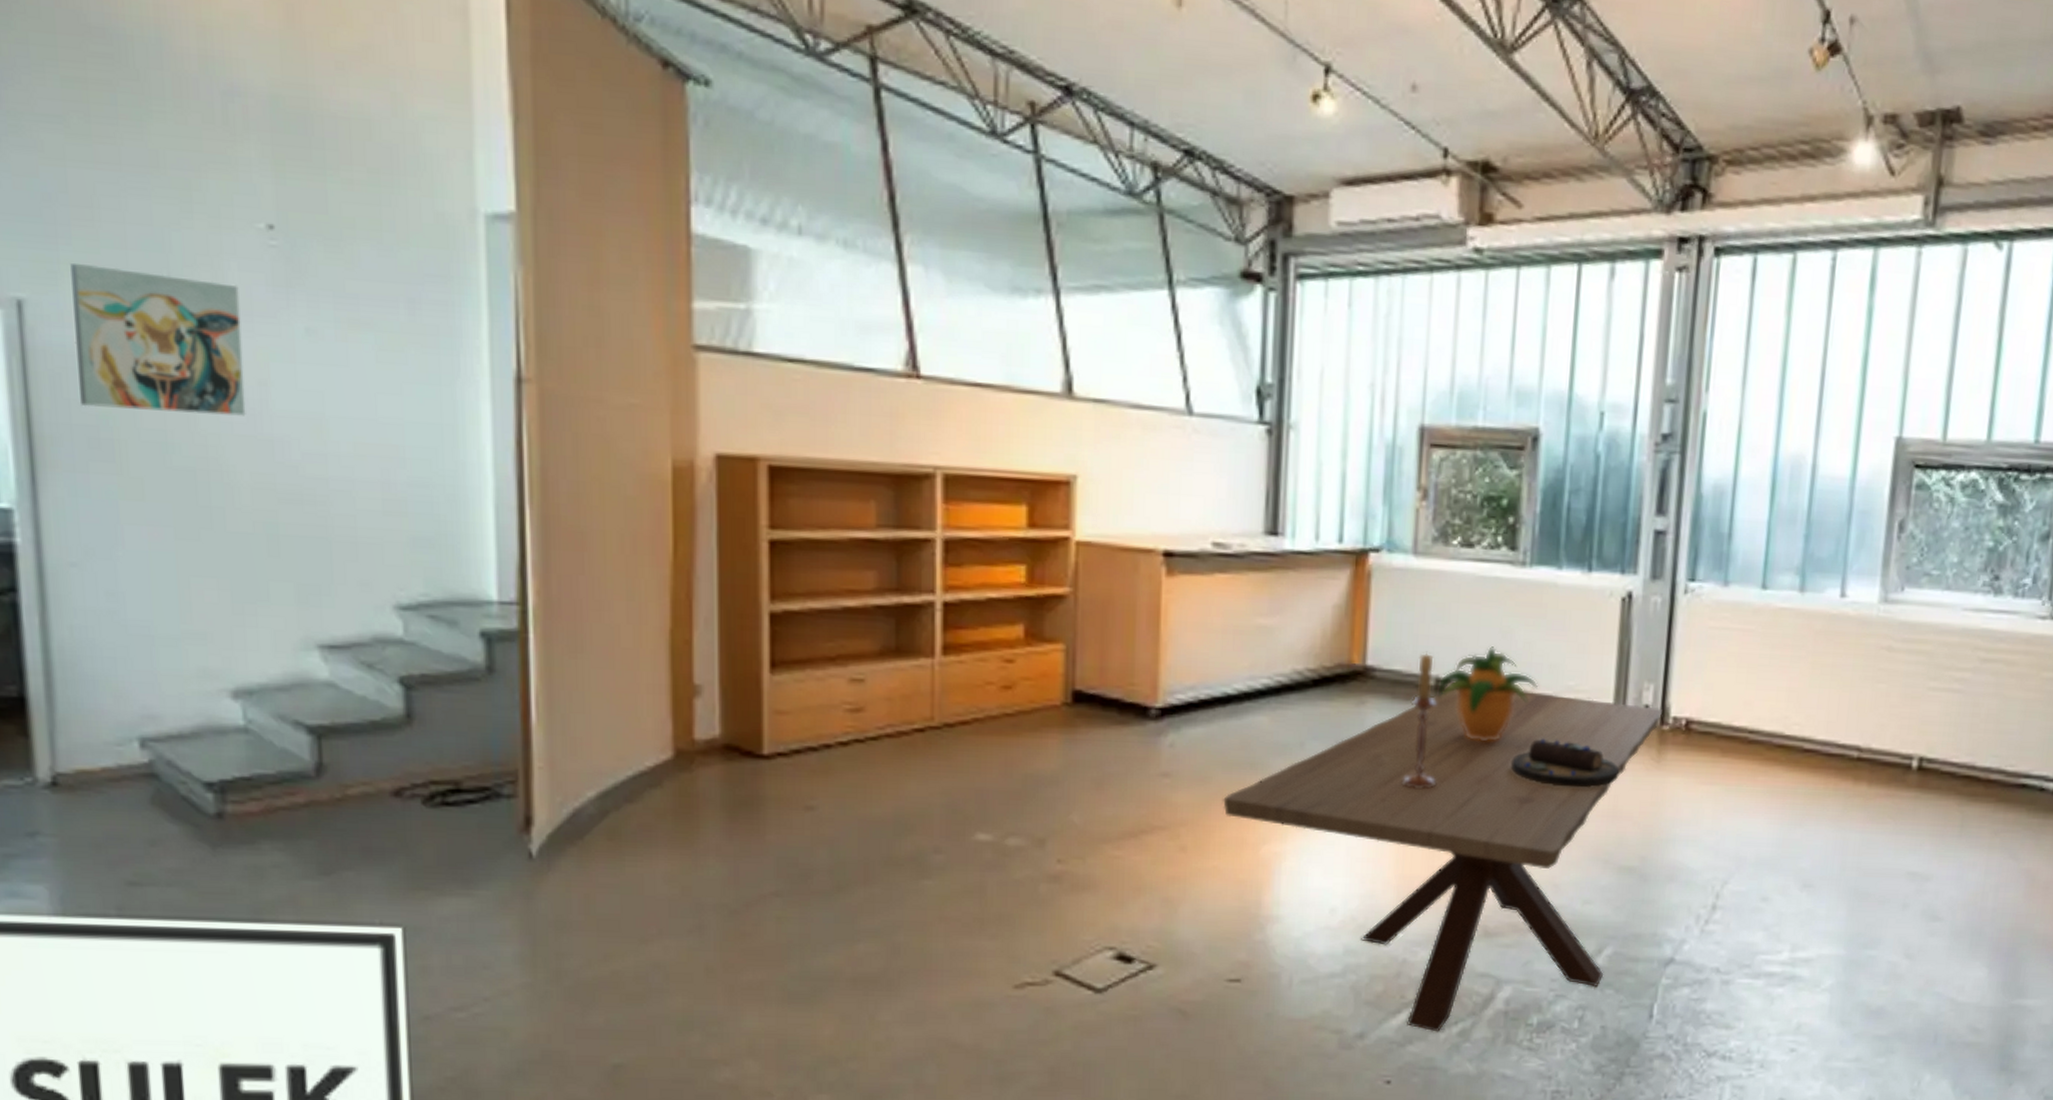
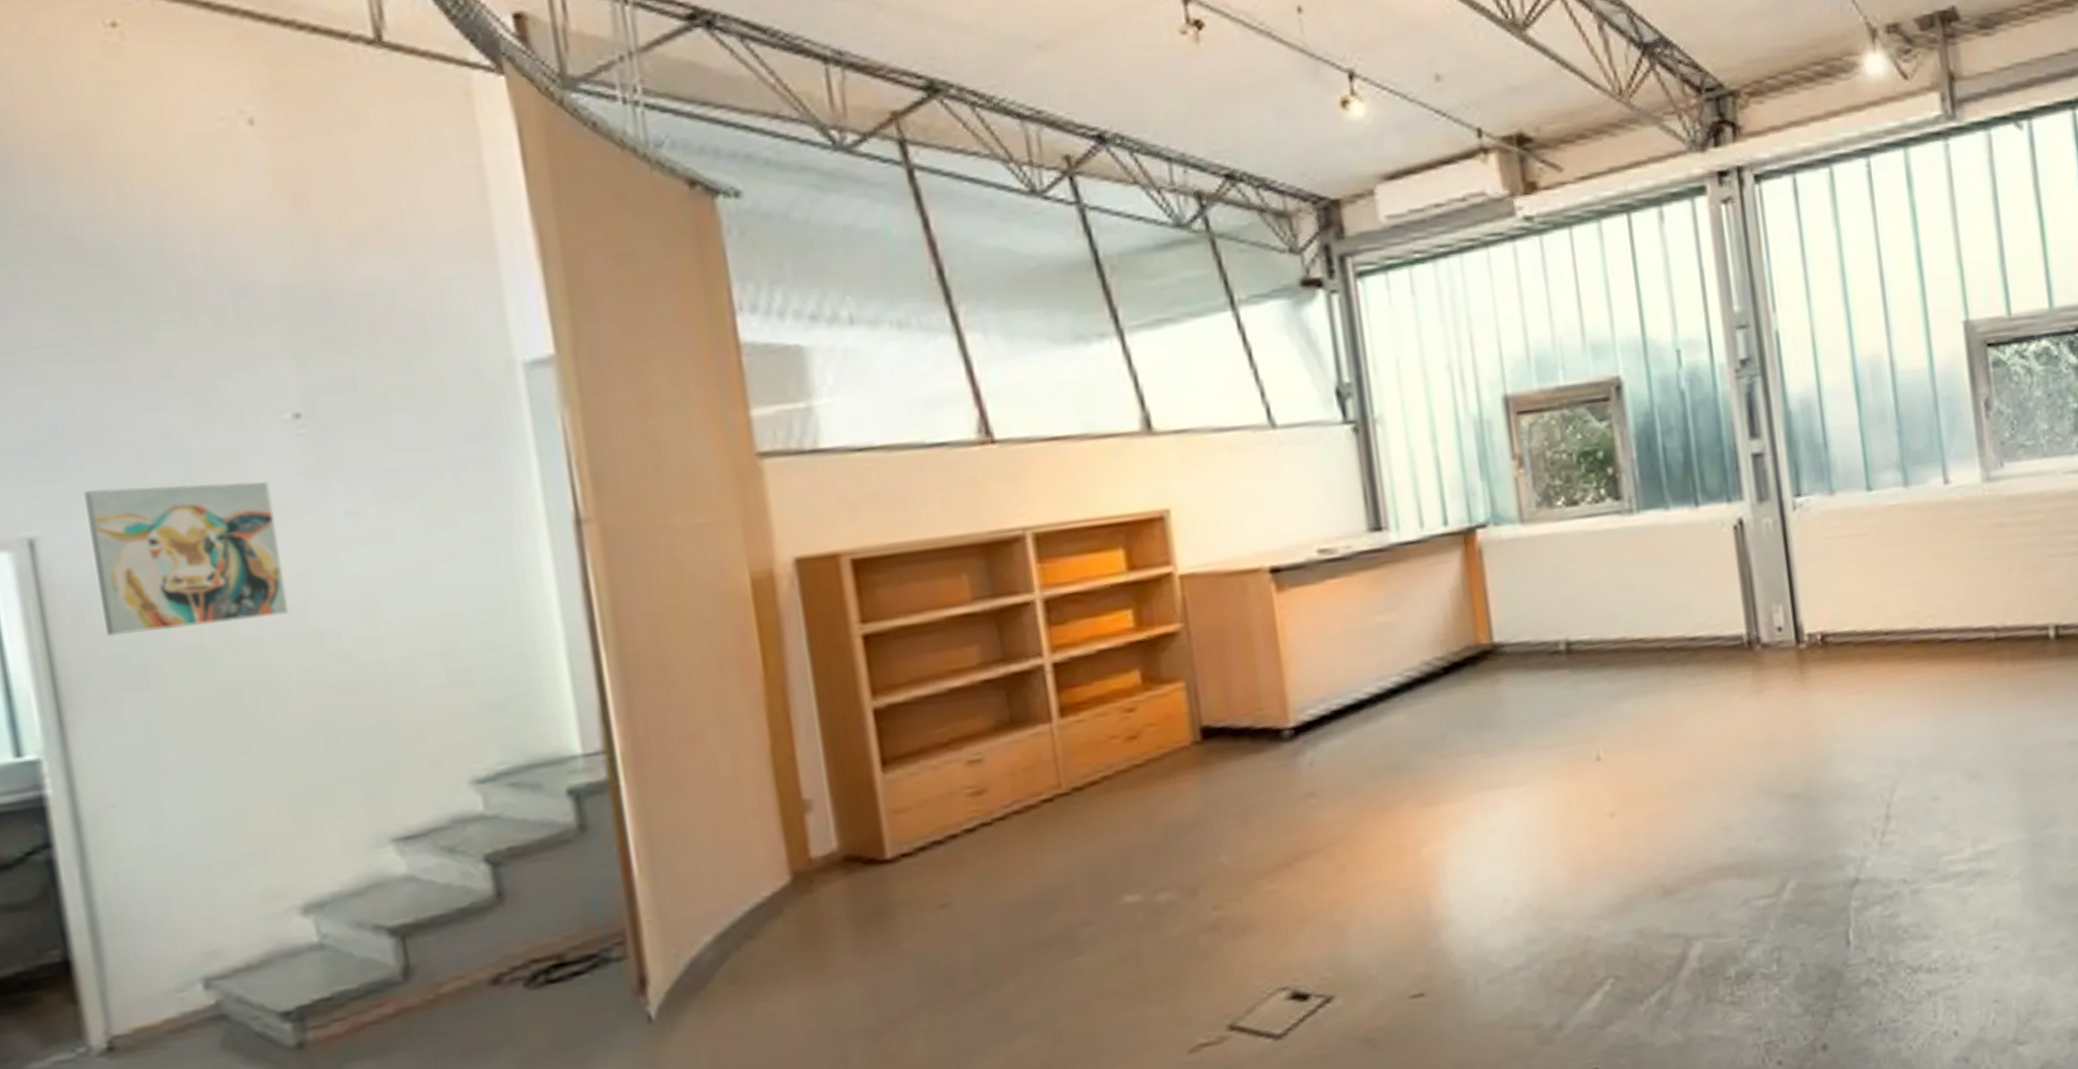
dining table: present [1223,689,1664,1032] -> none [1373,627,1797,1007]
candlestick: present [1401,651,1437,789] -> none [1545,616,1587,758]
potted plant: present [1438,646,1538,741] -> none [1568,599,1669,697]
decorative bowl: present [1511,738,1619,788] -> none [1657,678,1767,727]

